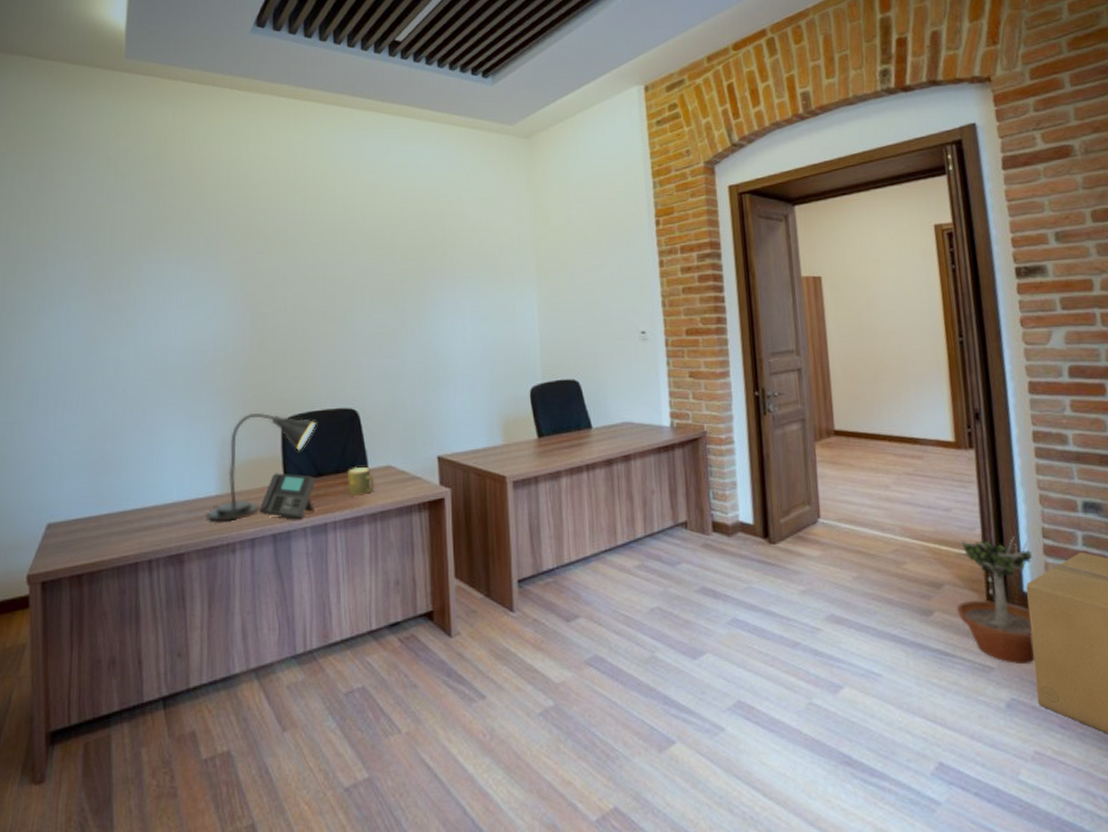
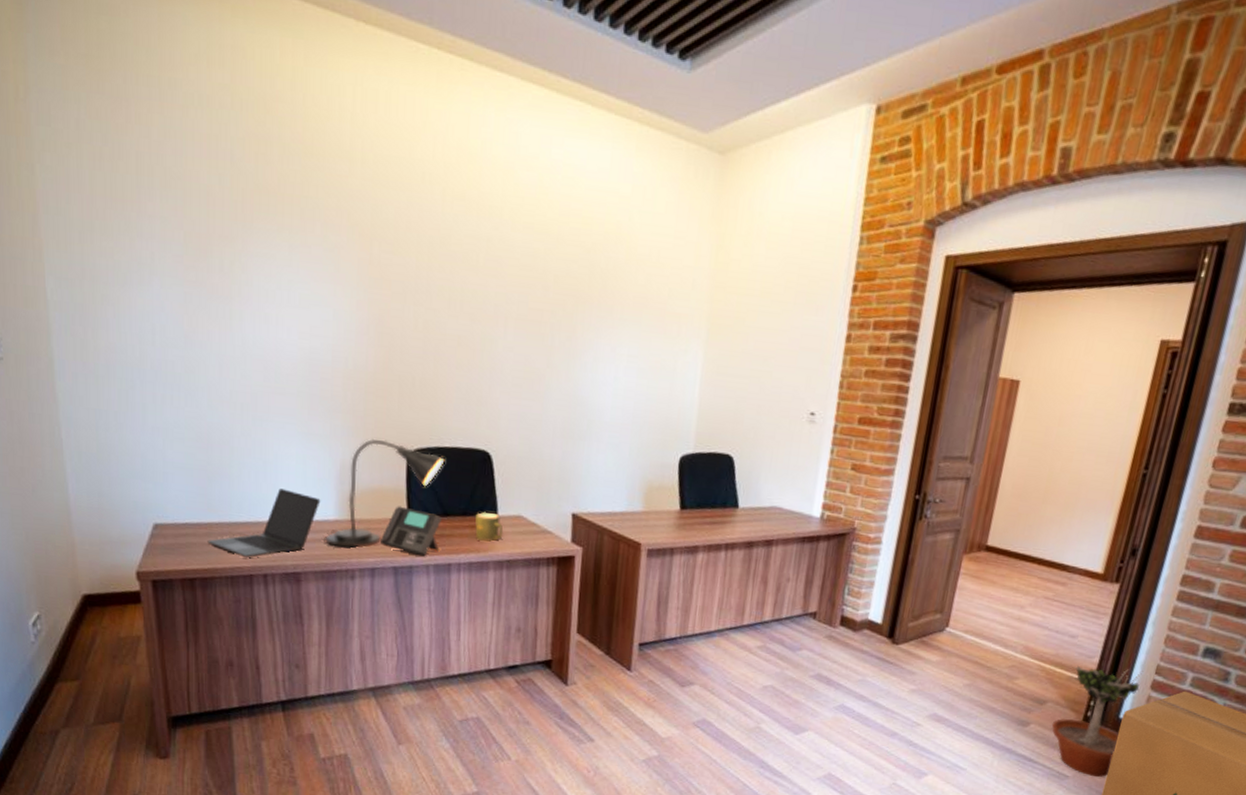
laptop: none [96,472,203,546] -> present [207,488,321,559]

